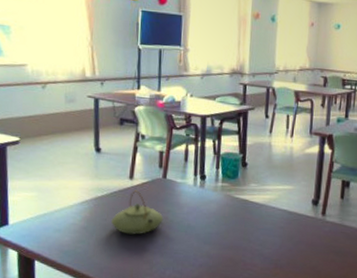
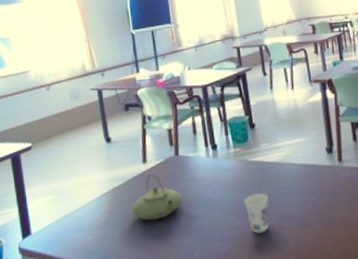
cup: none [221,229,247,266] -> present [243,193,270,234]

